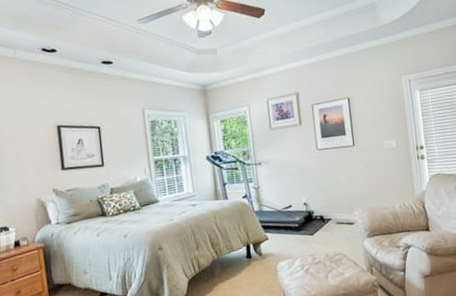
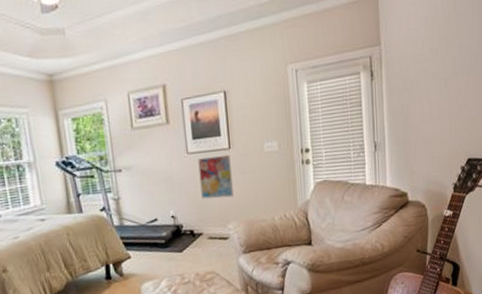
wall art: none [326,150,358,189] -> present [198,154,233,199]

